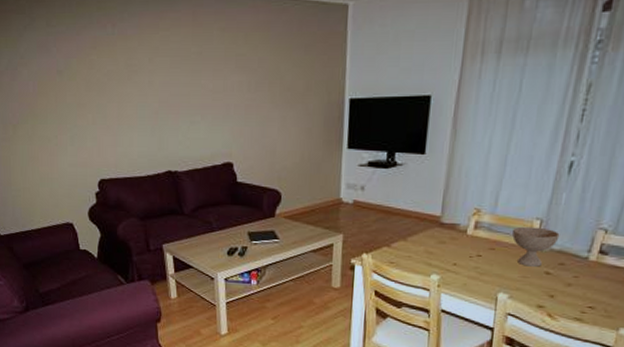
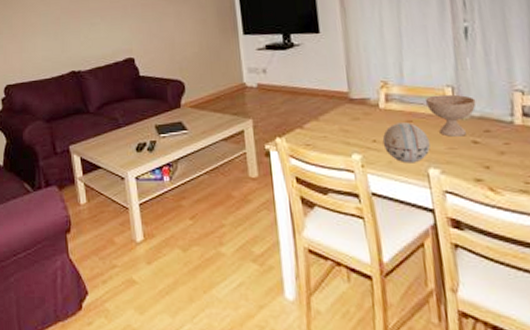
decorative ball: none [462,249,506,287] -> present [382,122,431,164]

